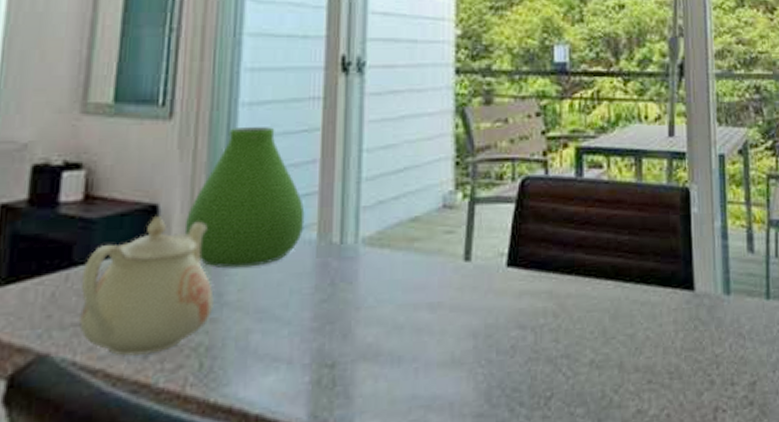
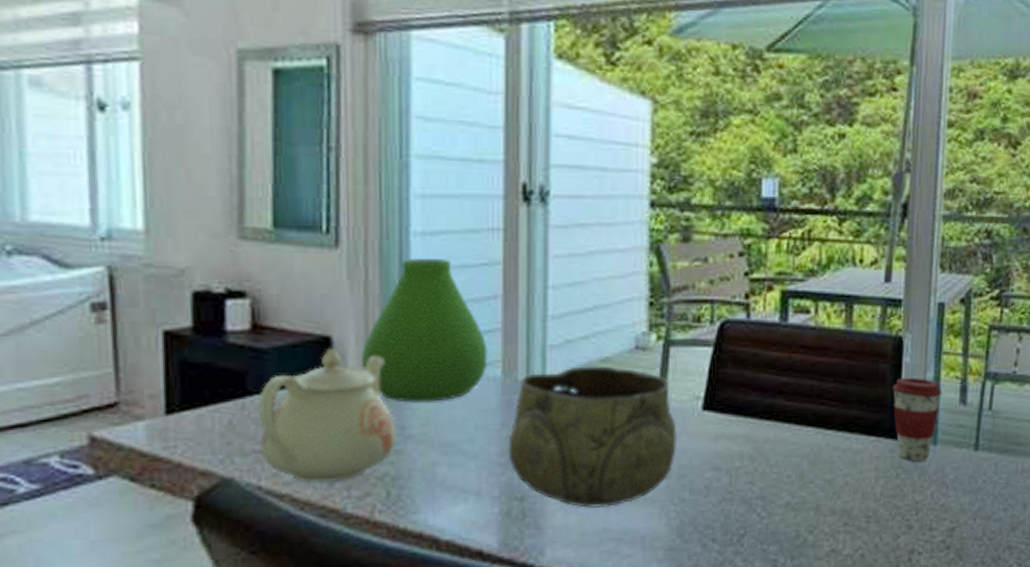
decorative bowl: none [320,225,483,374] -> present [508,366,677,508]
coffee cup: none [683,227,730,312] -> present [892,378,942,462]

